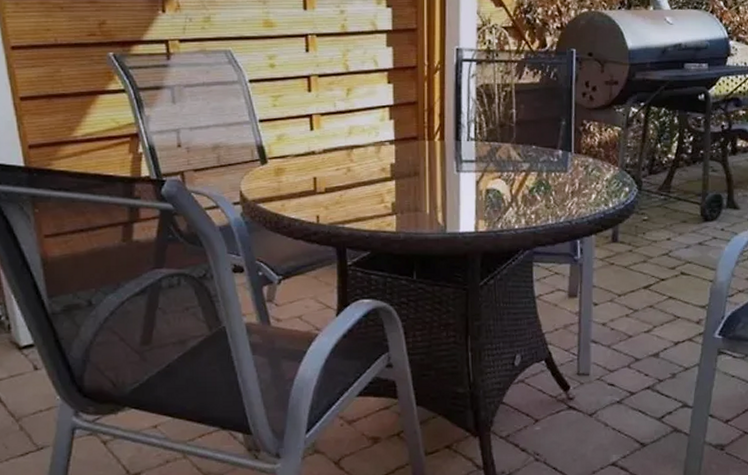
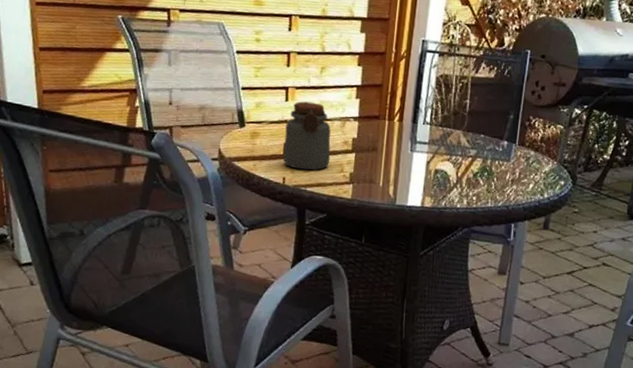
jar: none [314,128,368,205] -> present [283,101,331,171]

